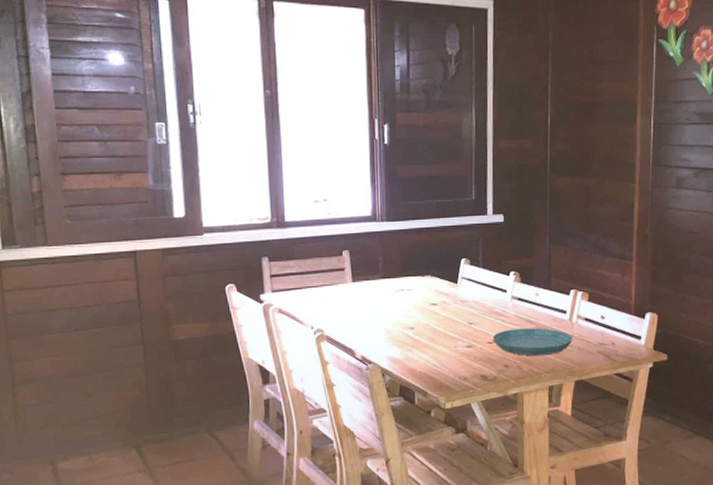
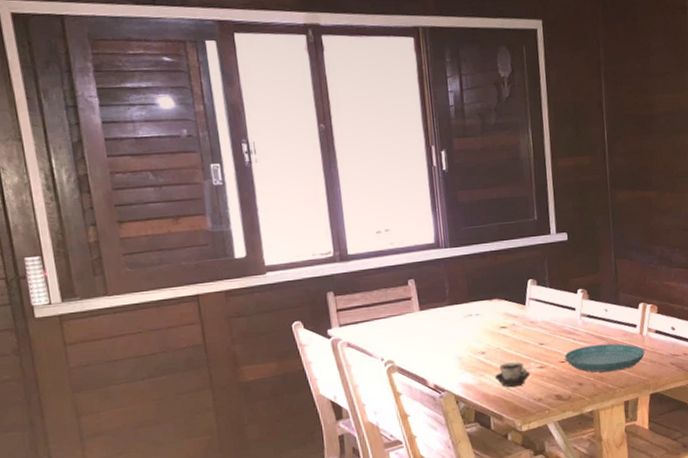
cup: none [421,339,458,365] -> present [494,362,531,387]

